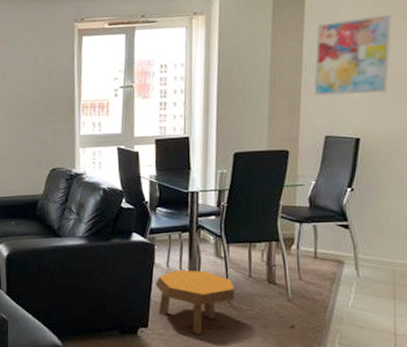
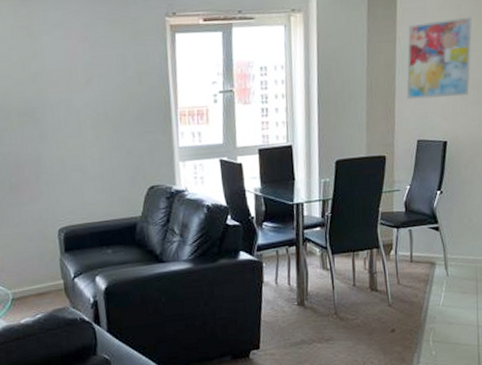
footstool: present [155,270,235,334] -> none [265,284,341,350]

